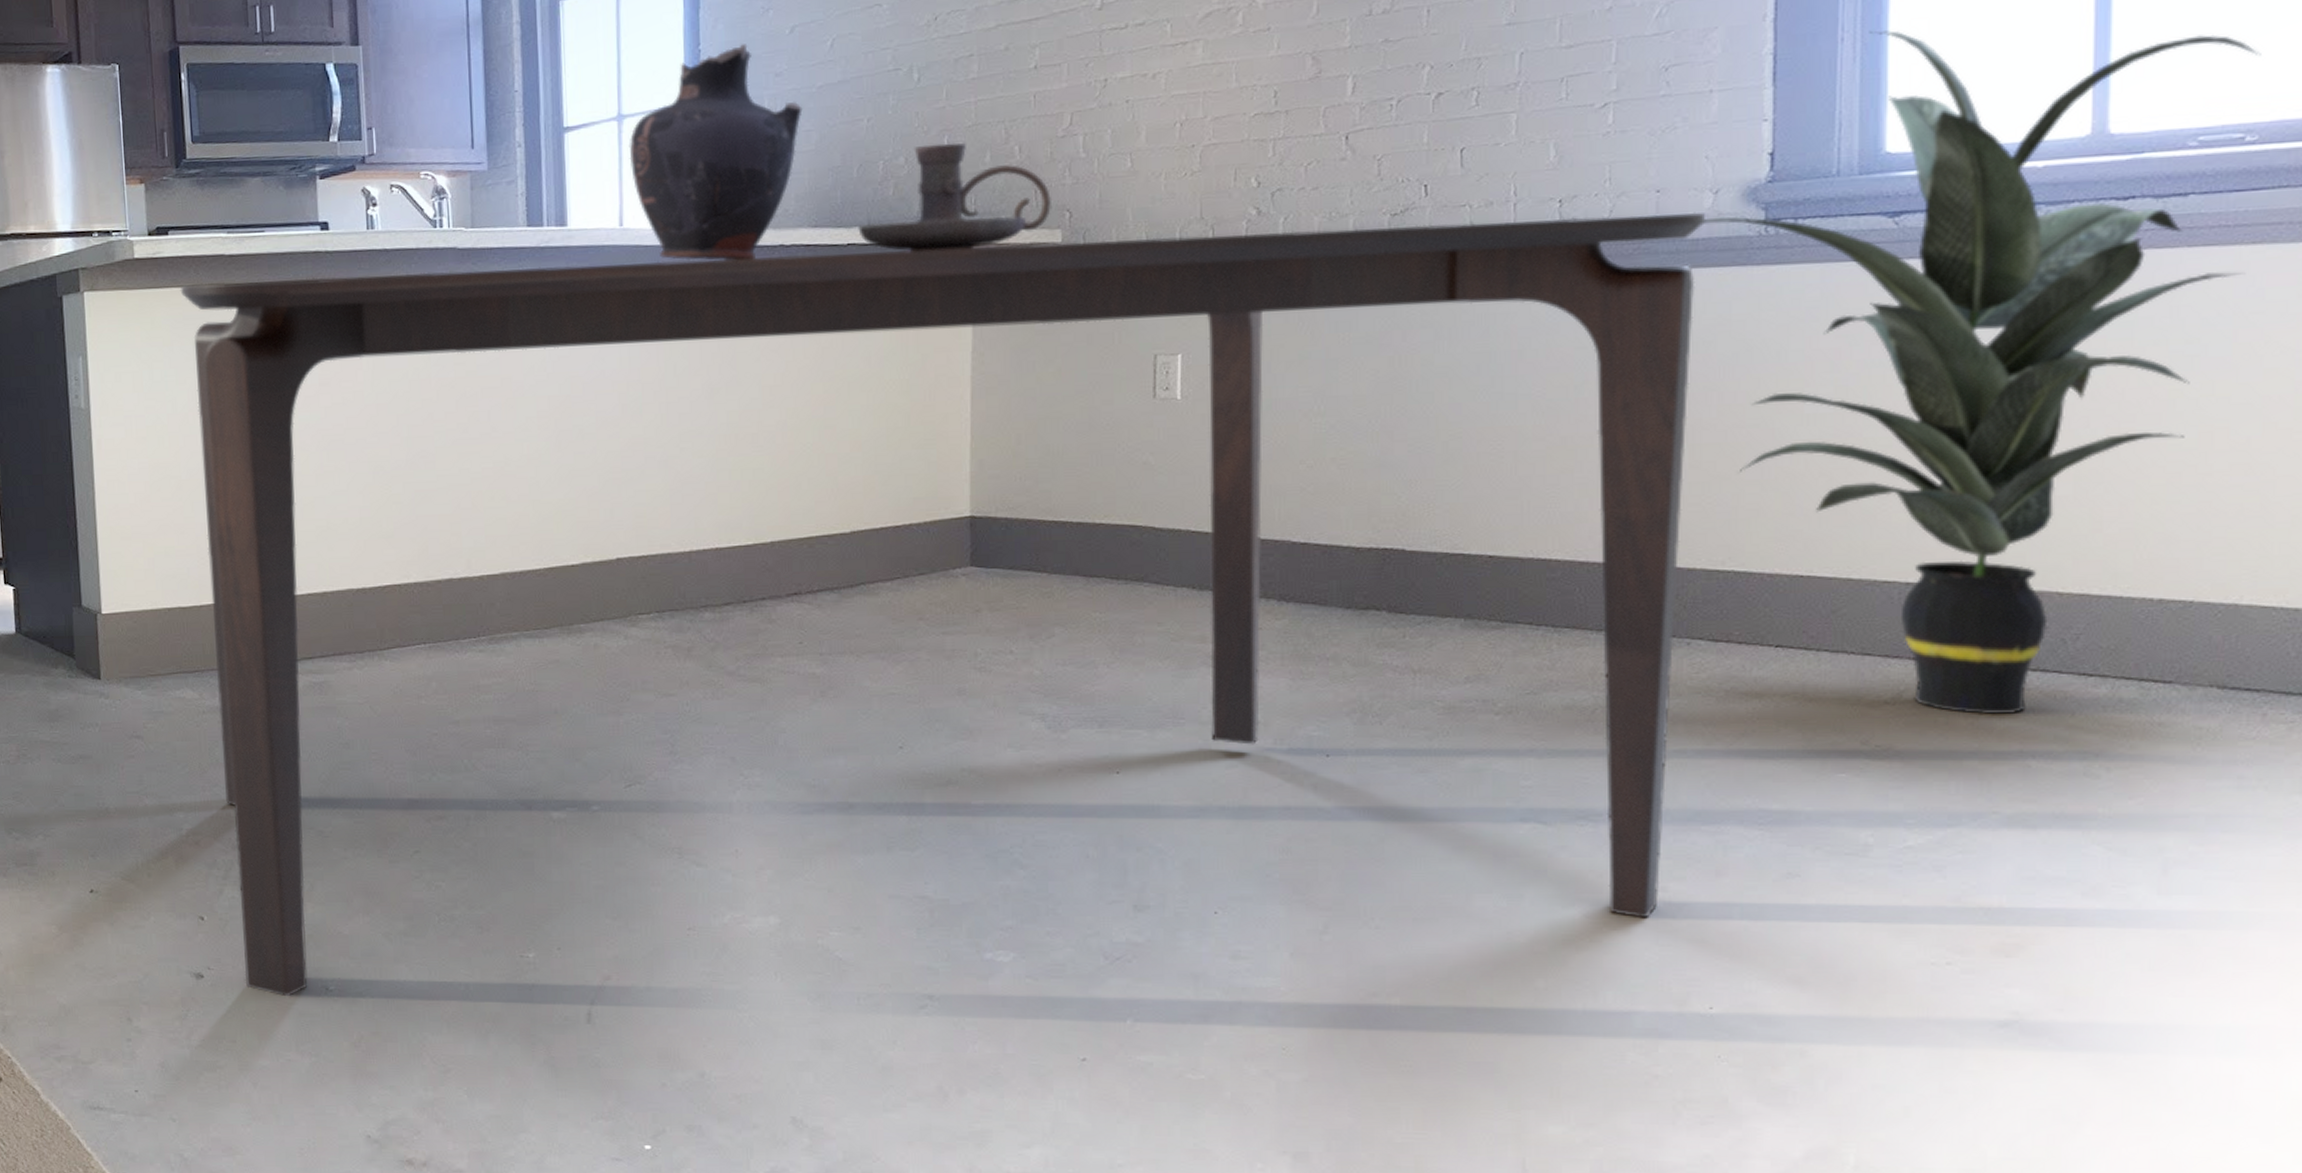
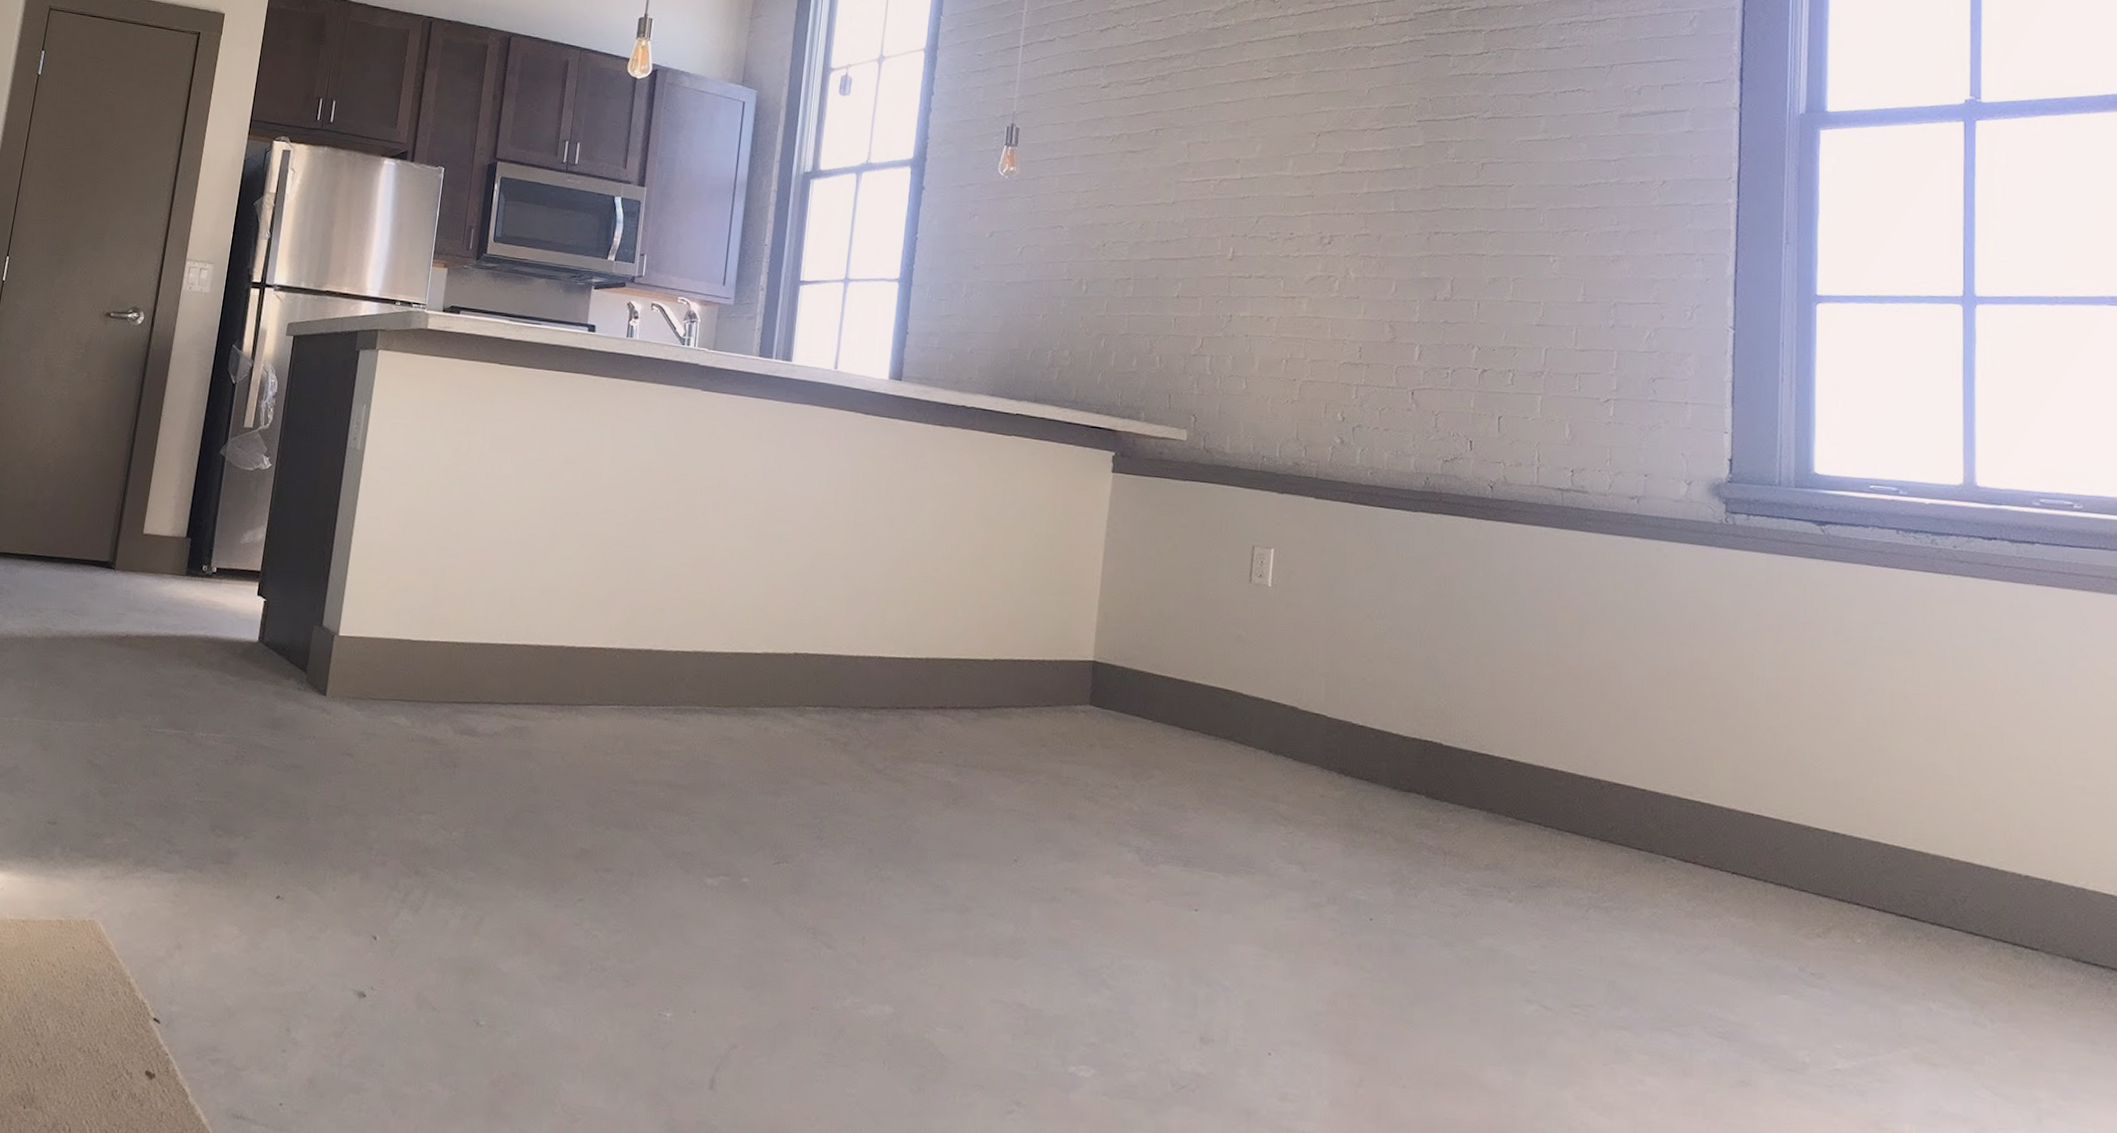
dining table: present [180,212,1705,996] -> none [403,357,1681,1108]
vase: present [628,44,803,261] -> none [849,239,993,415]
candle holder: present [858,143,1053,252] -> none [1026,343,1182,435]
indoor plant: present [1703,30,2261,716] -> none [1679,376,2082,960]

